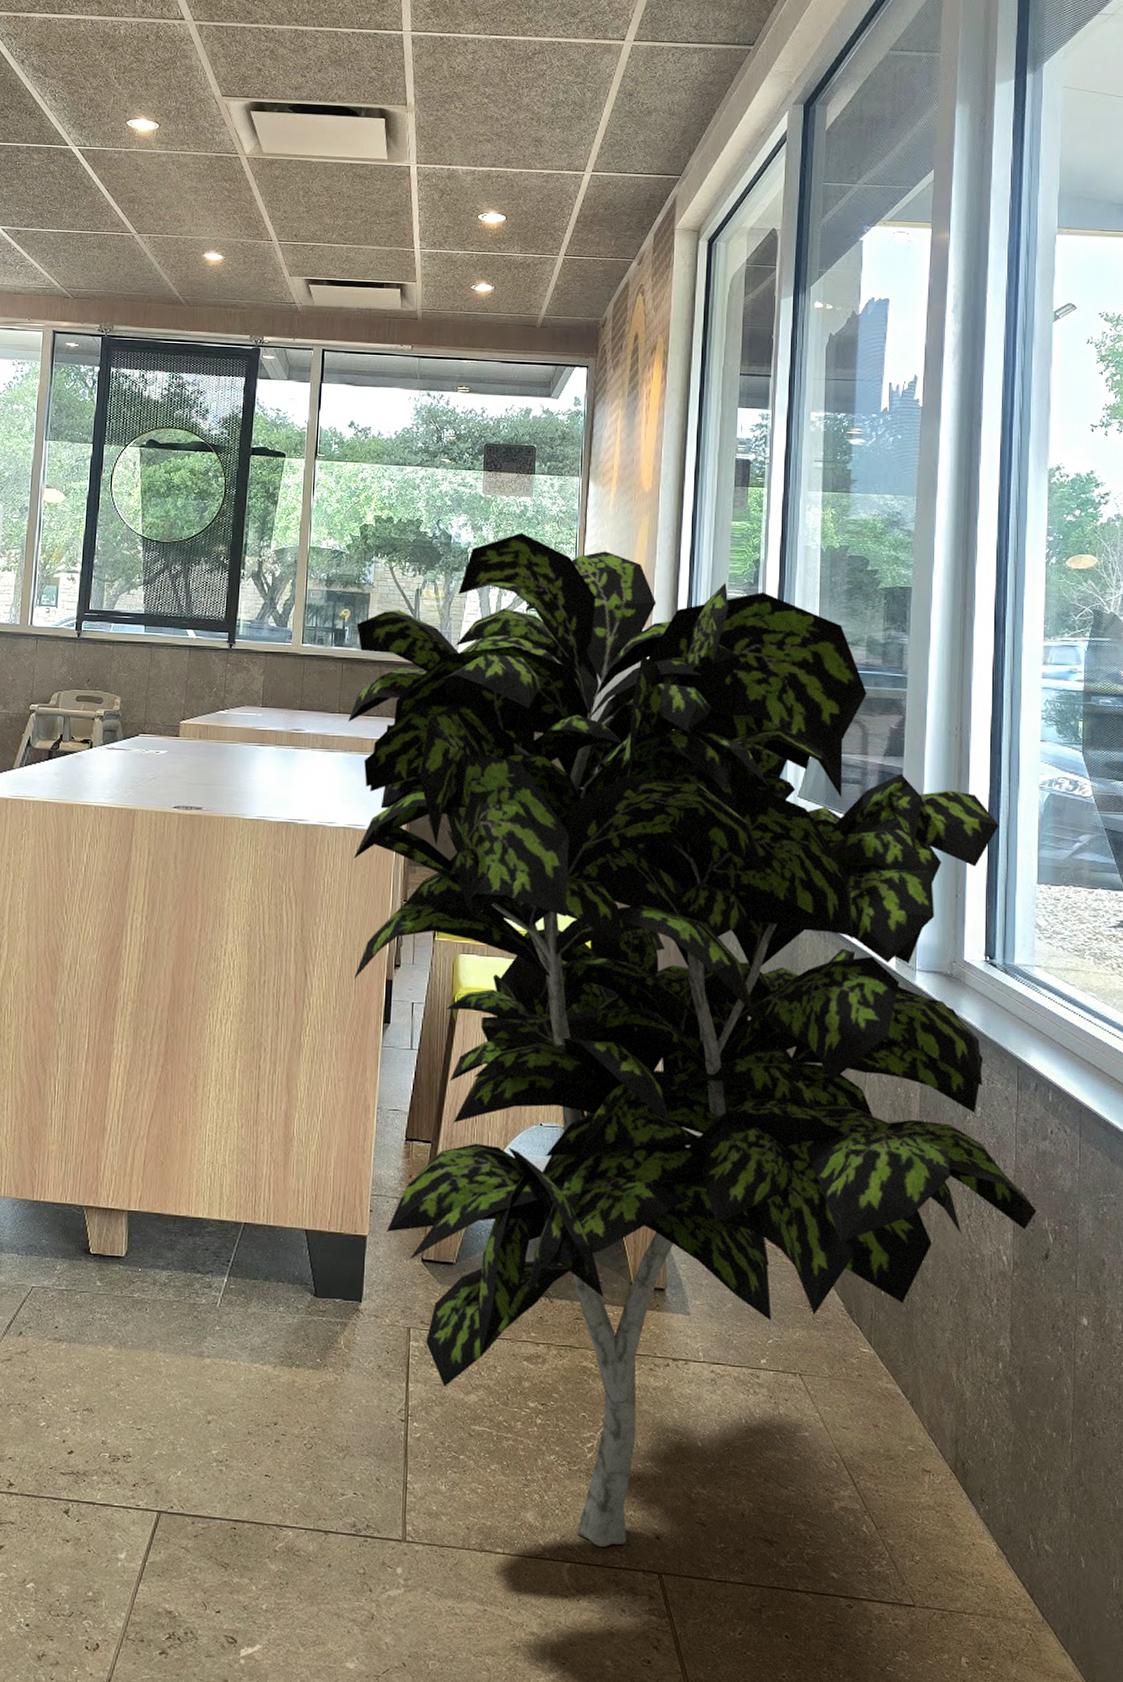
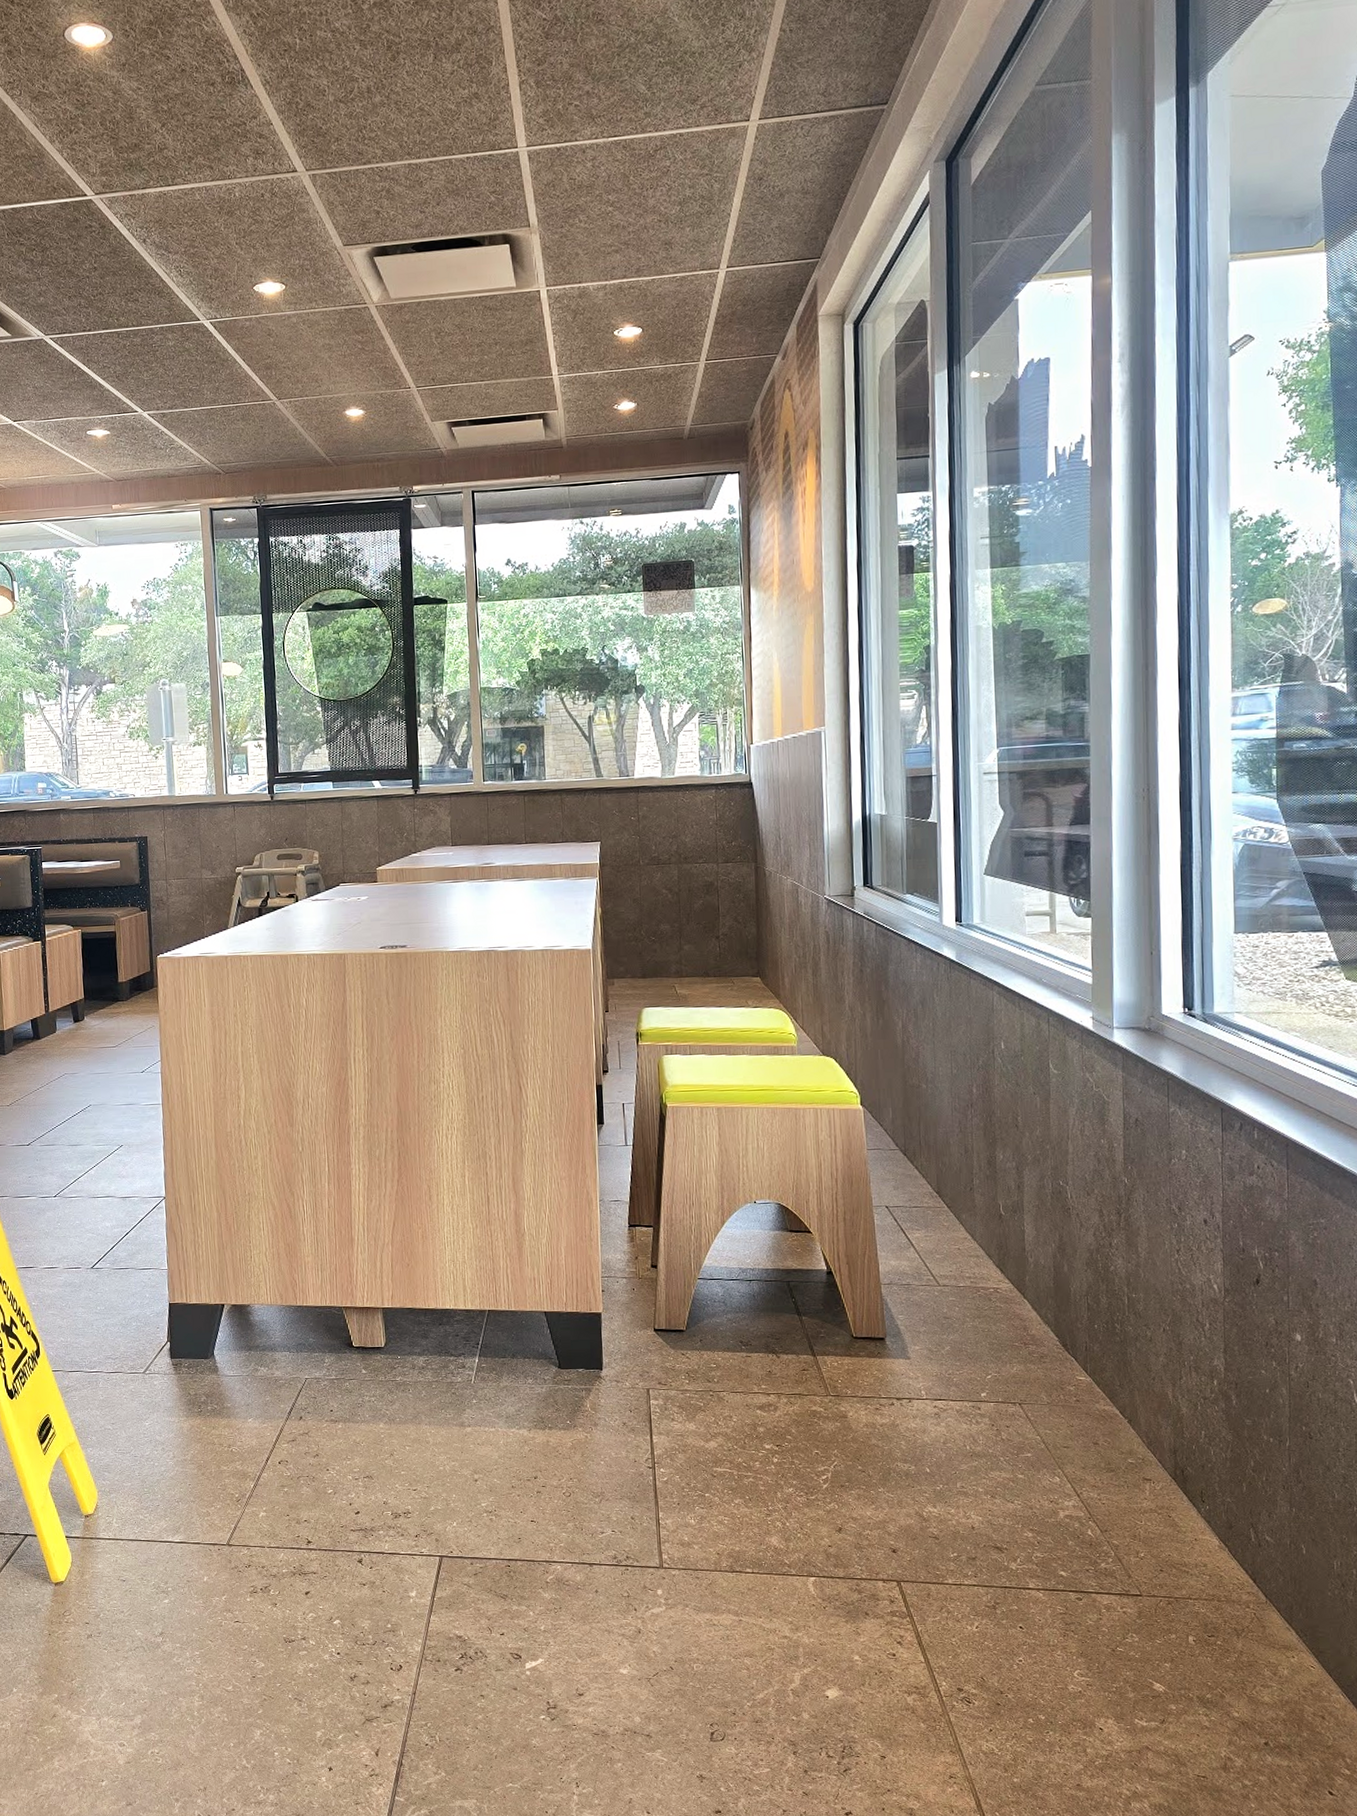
indoor plant: present [348,532,1037,1547] -> none [533,648,1246,1562]

